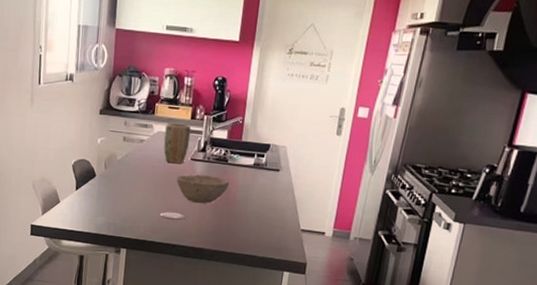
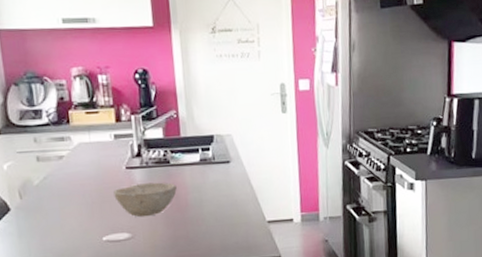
plant pot: present [163,122,191,164] -> none [86,128,121,176]

